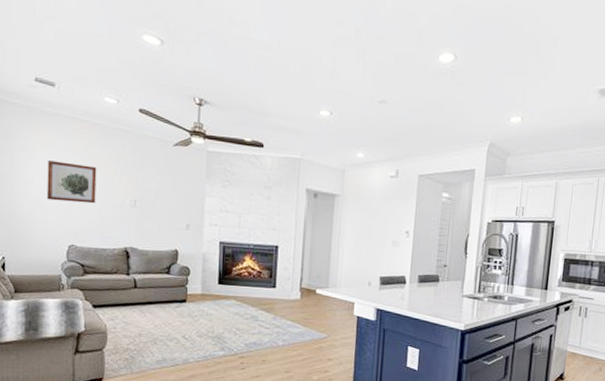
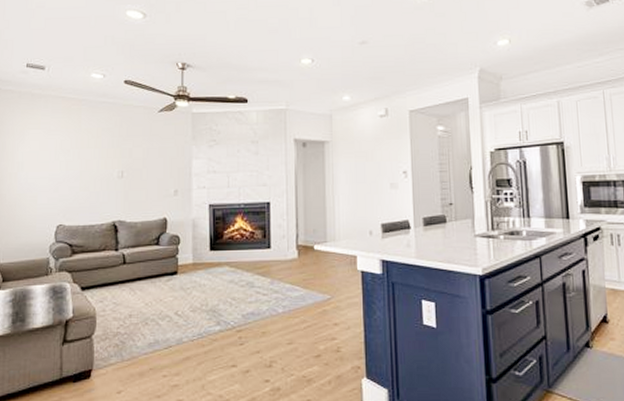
wall art: present [46,160,97,204] -> none [36,141,85,181]

